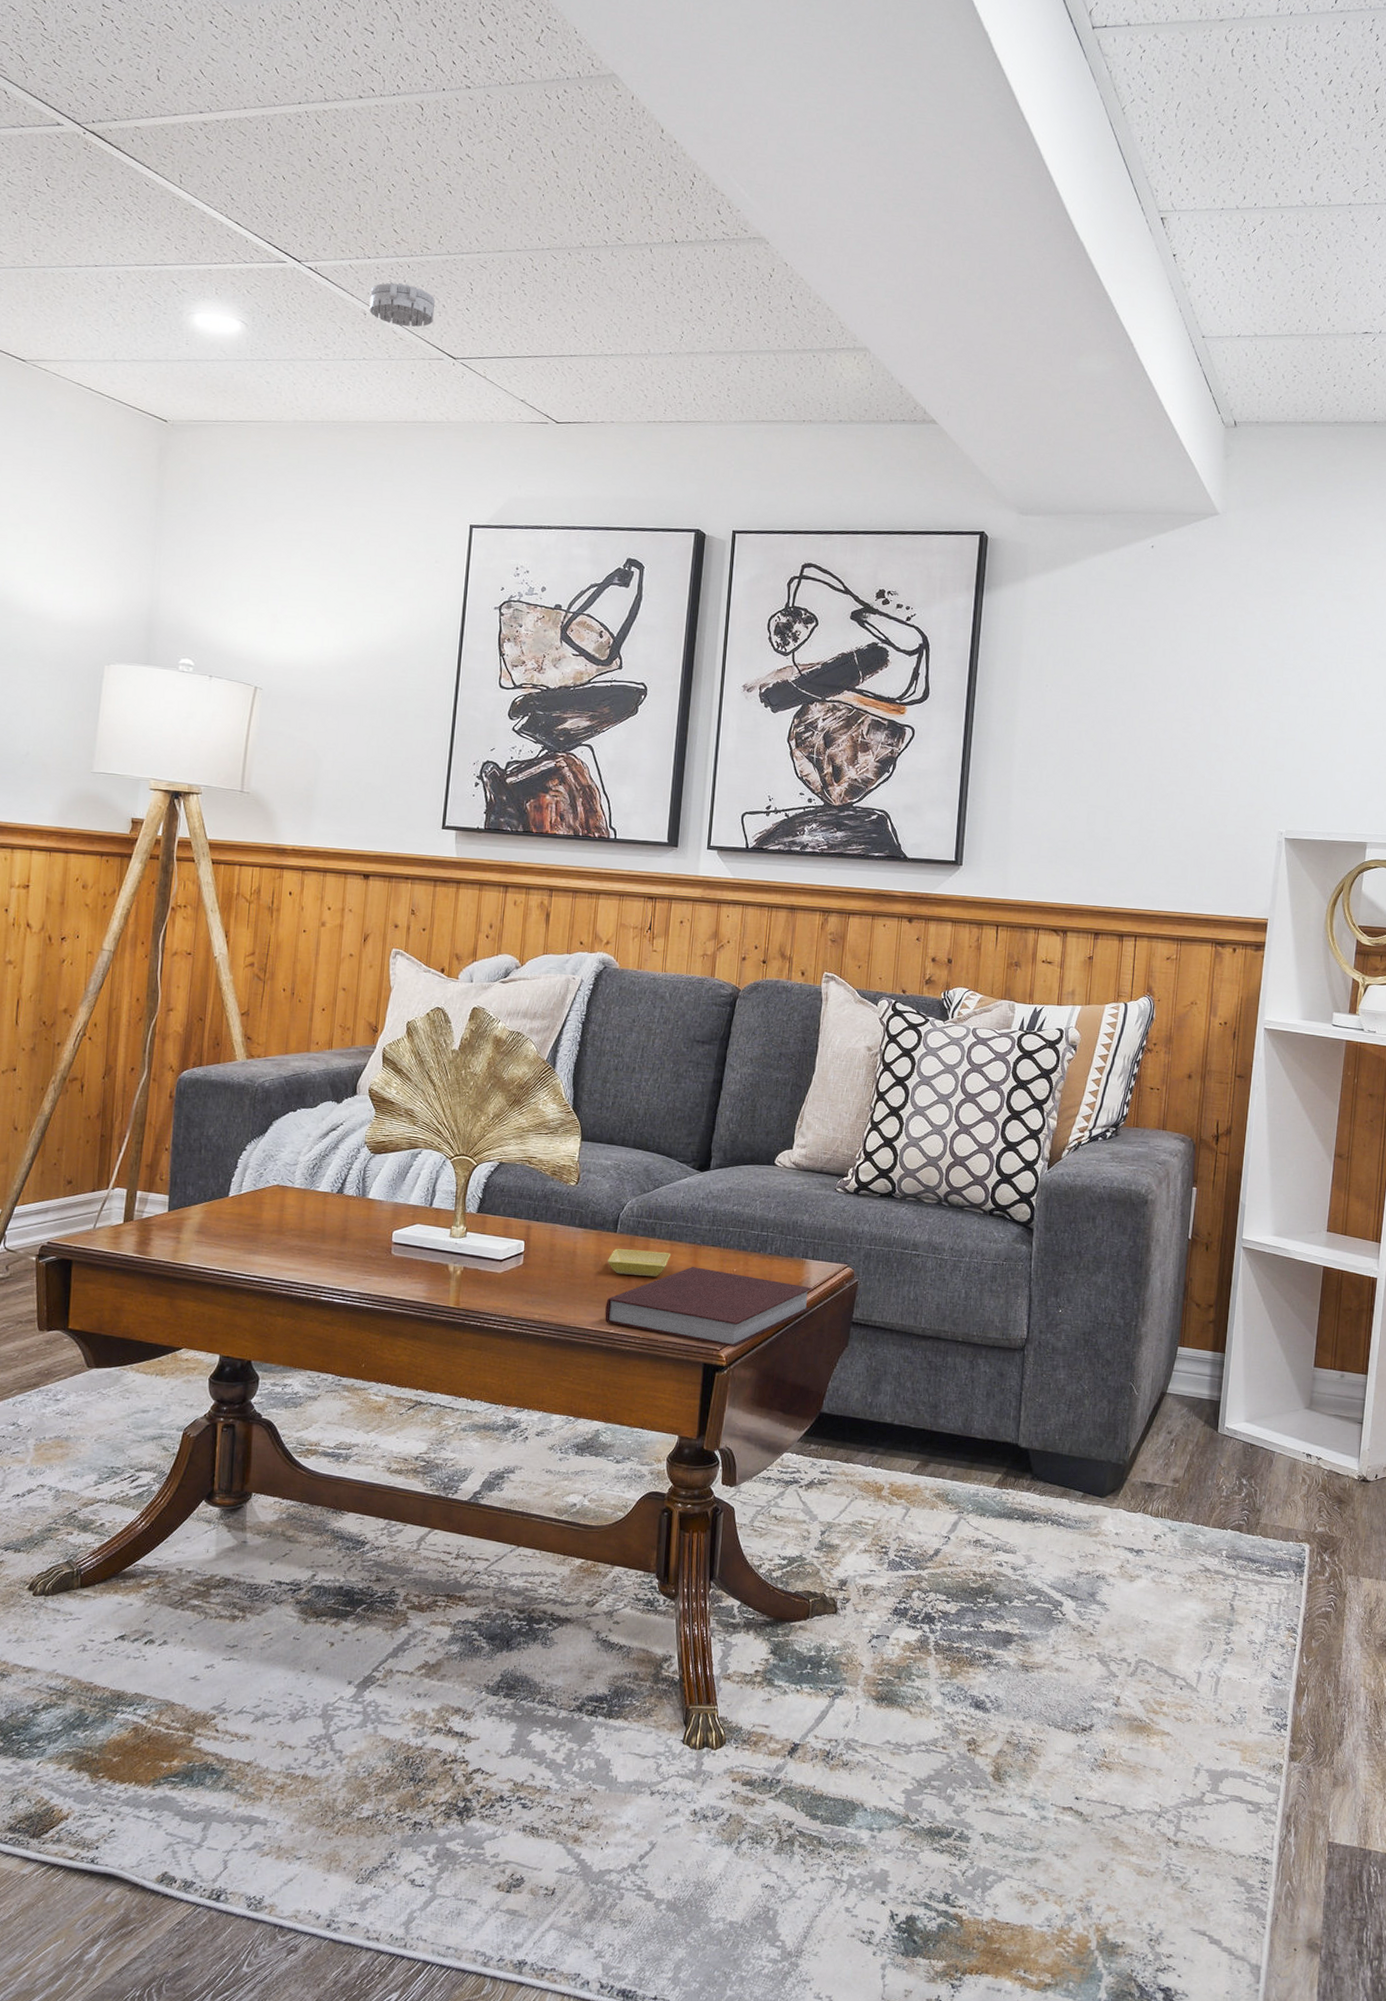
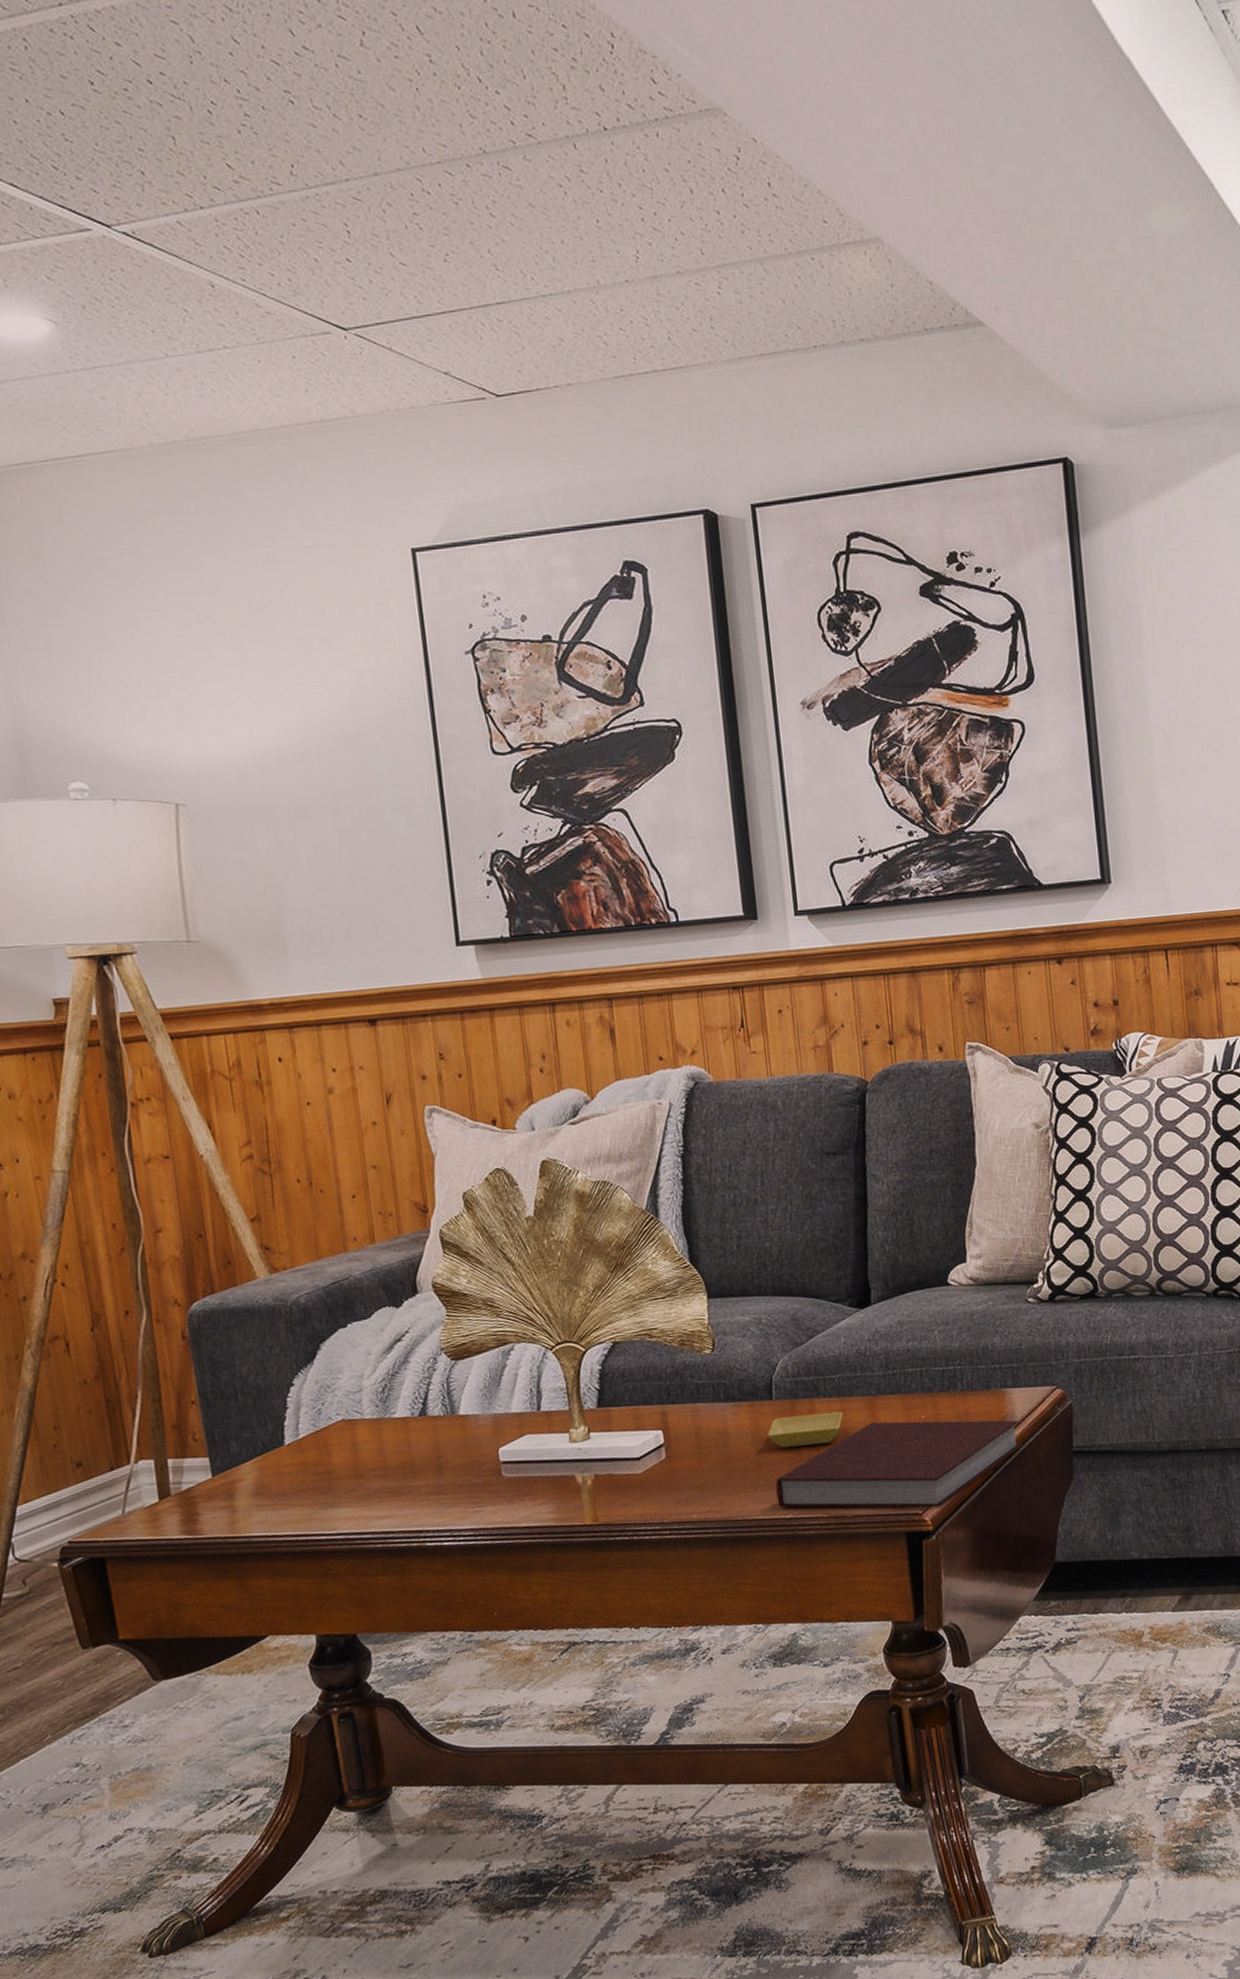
smoke detector: present [369,282,435,328] -> none [213,237,306,296]

